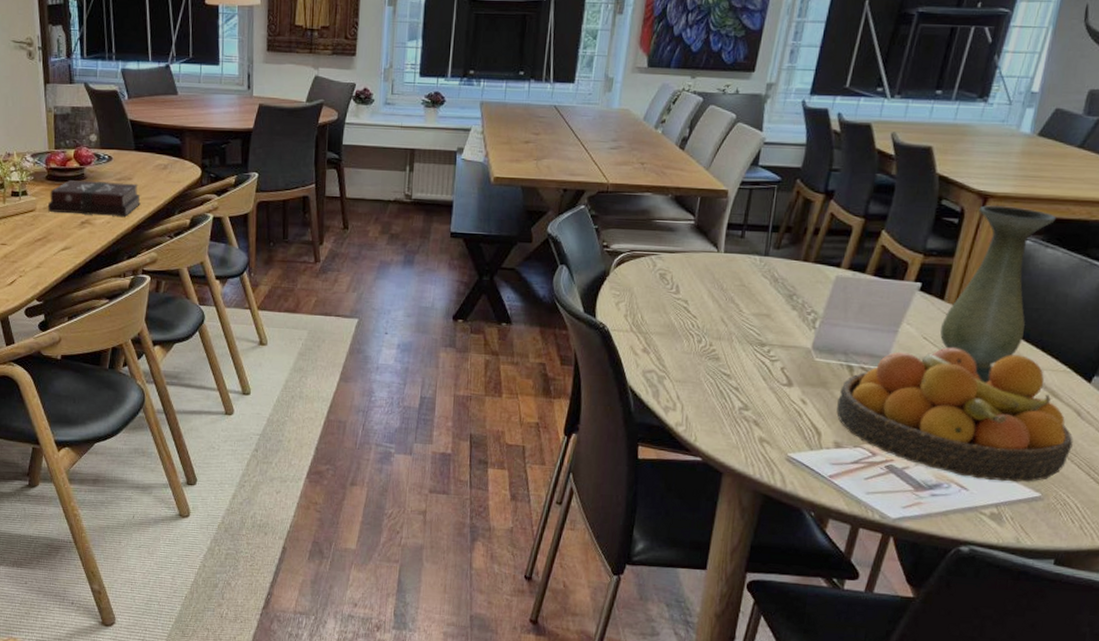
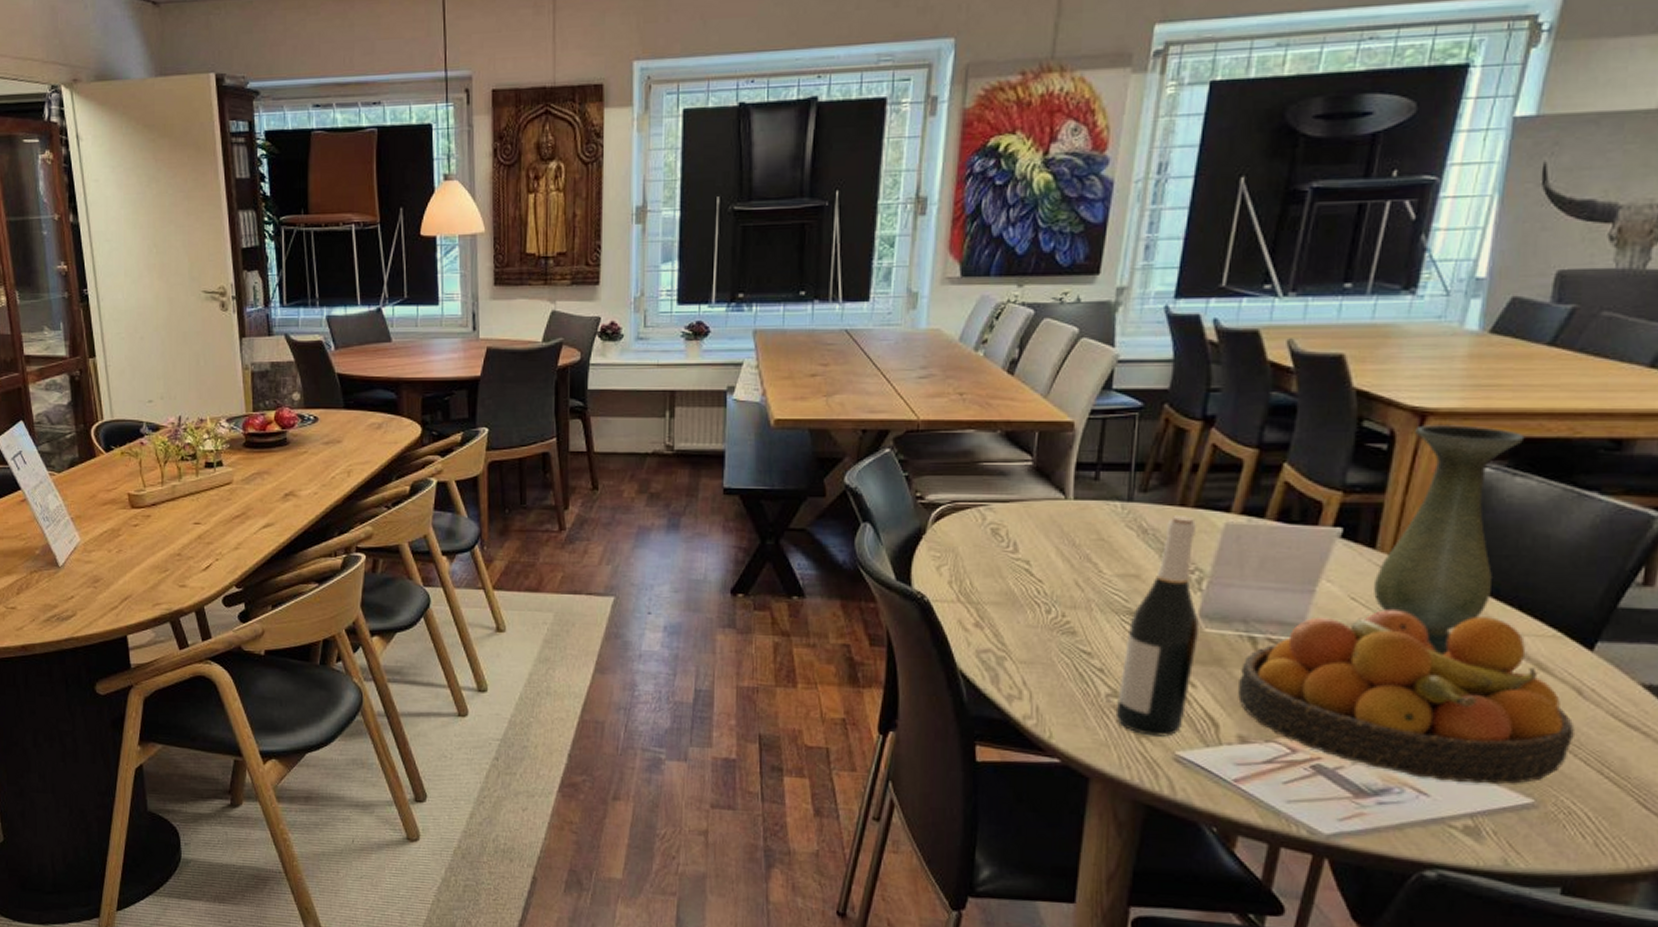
hardback book: present [48,180,141,217] -> none [247,447,352,486]
wine bottle: none [745,269,814,442] -> present [1115,516,1199,737]

